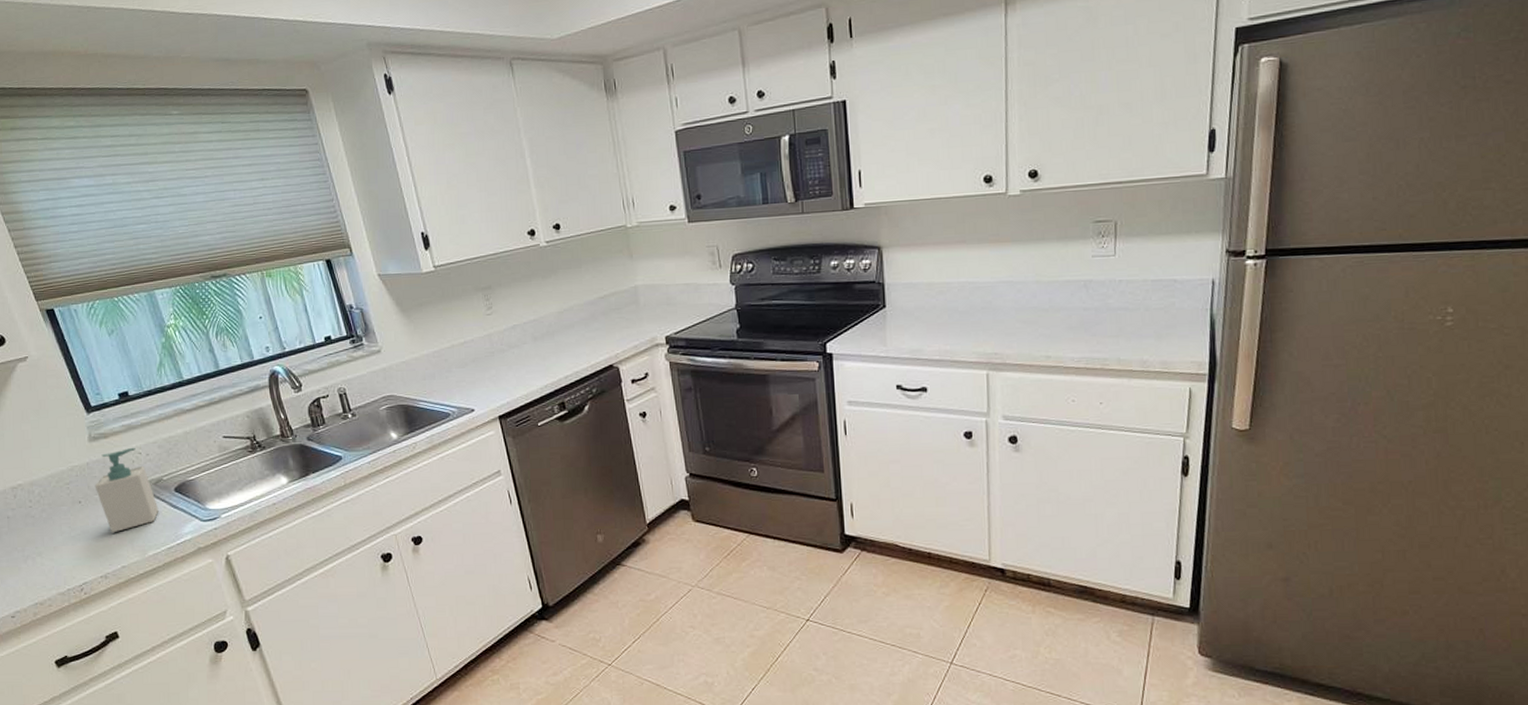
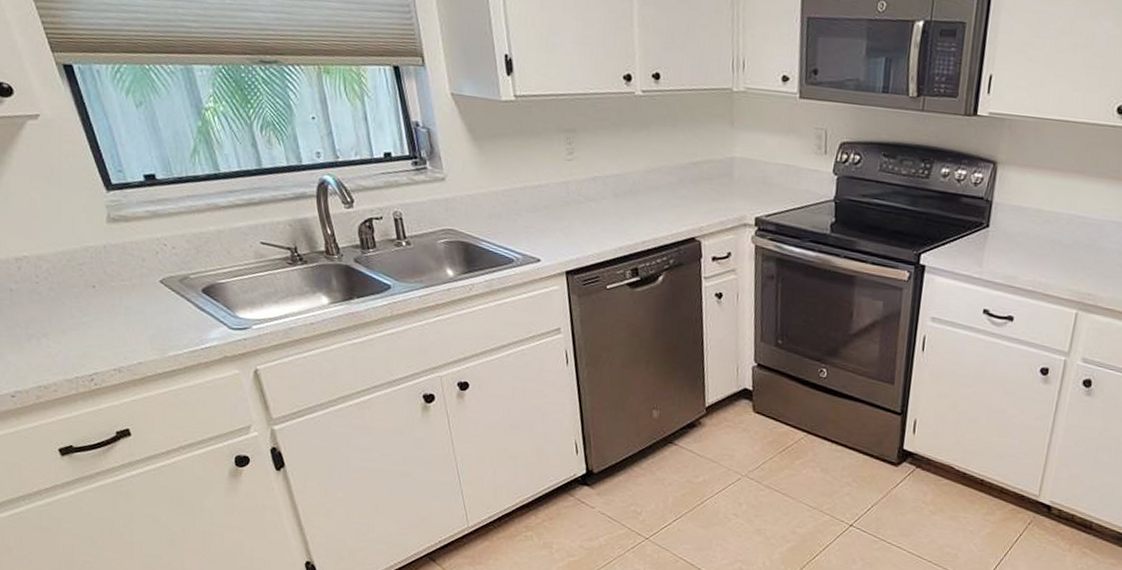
soap bottle: present [94,447,159,533] -> none [111,236,183,326]

